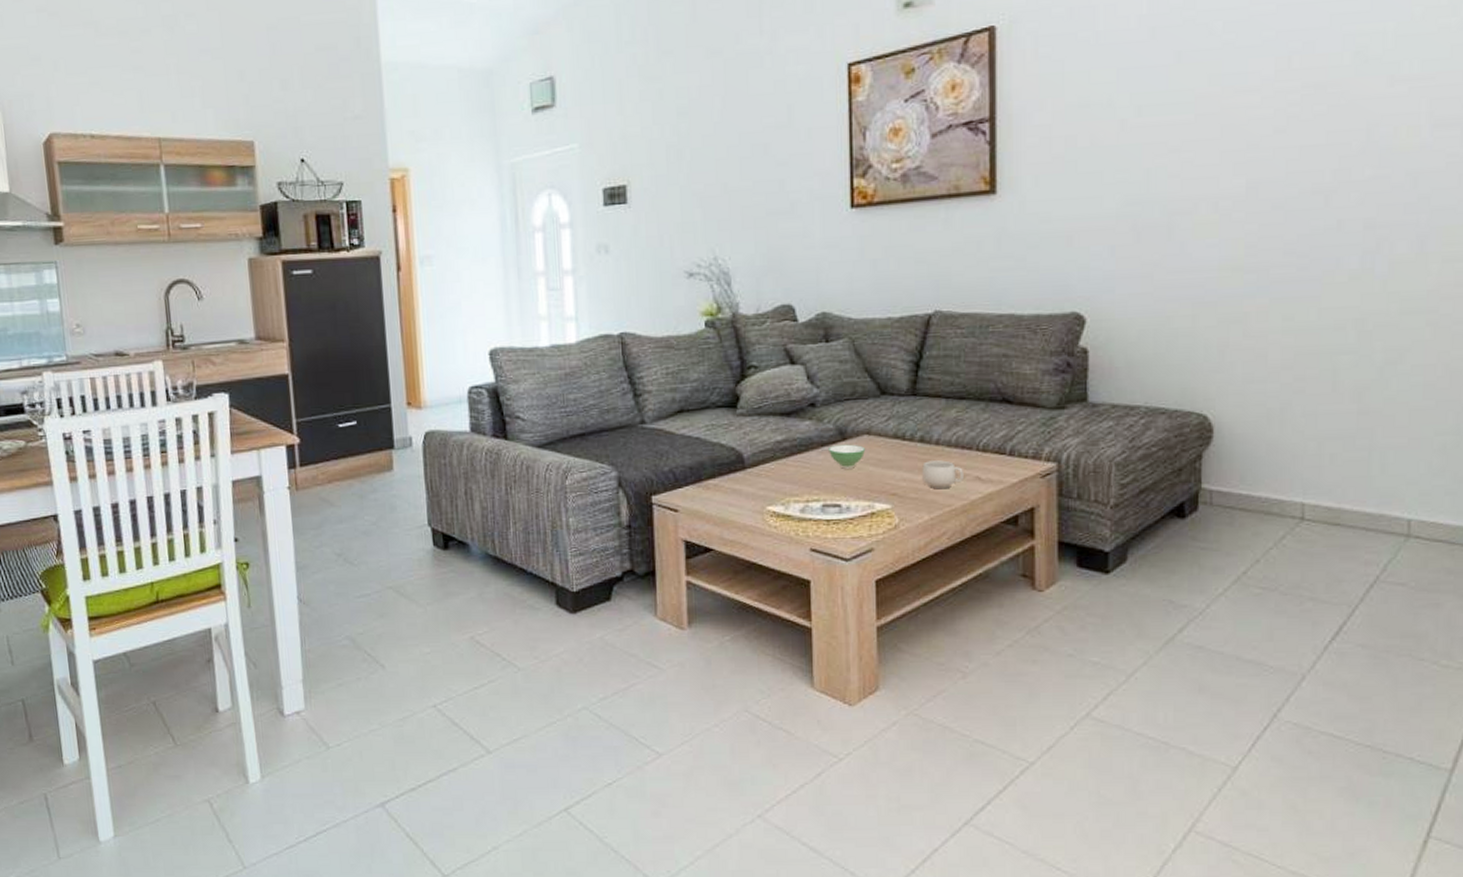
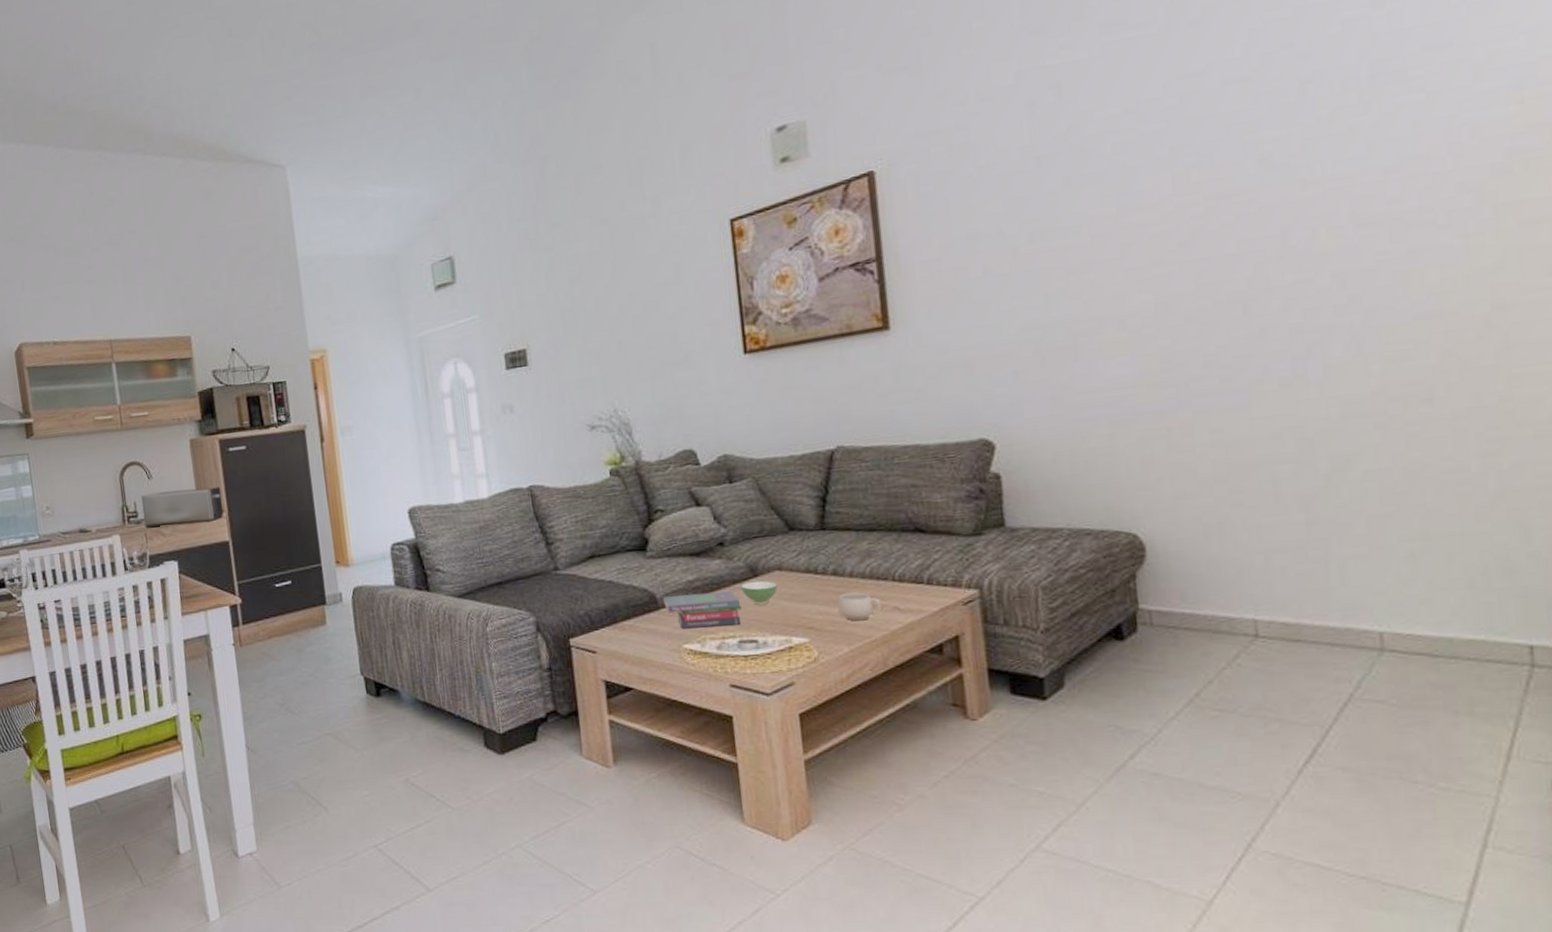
toaster: none [189,313,283,355] -> present [141,487,223,528]
books: none [750,453,828,491] -> present [663,590,742,629]

